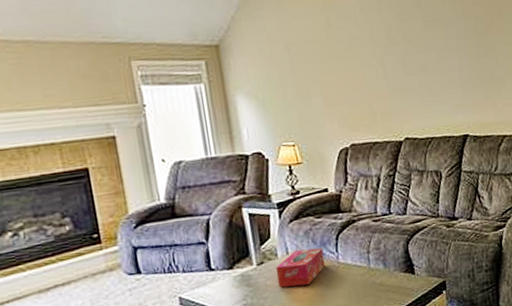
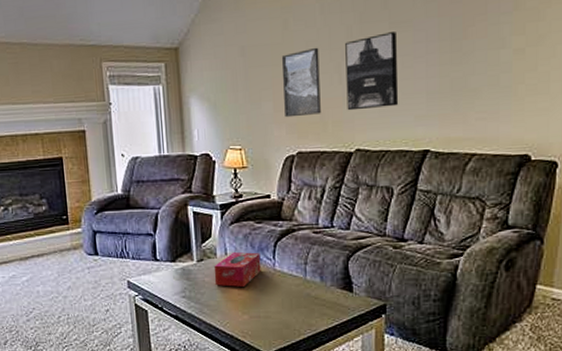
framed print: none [327,43,370,112] -> present [281,47,321,118]
wall art: none [386,29,439,102] -> present [345,32,399,111]

